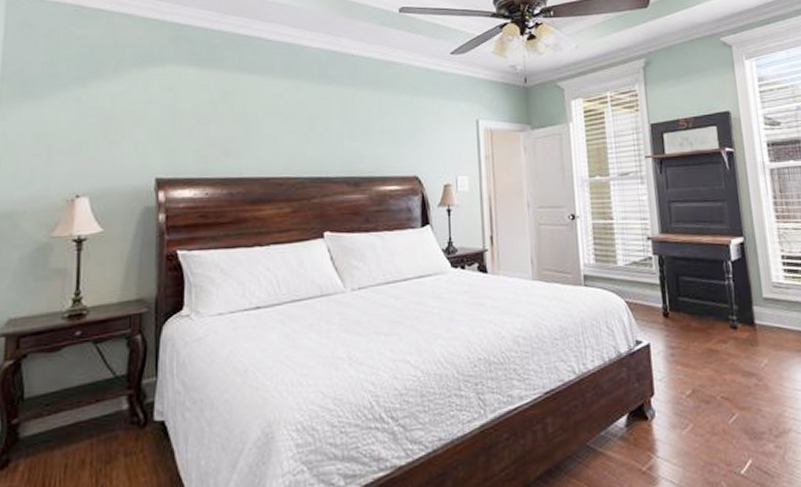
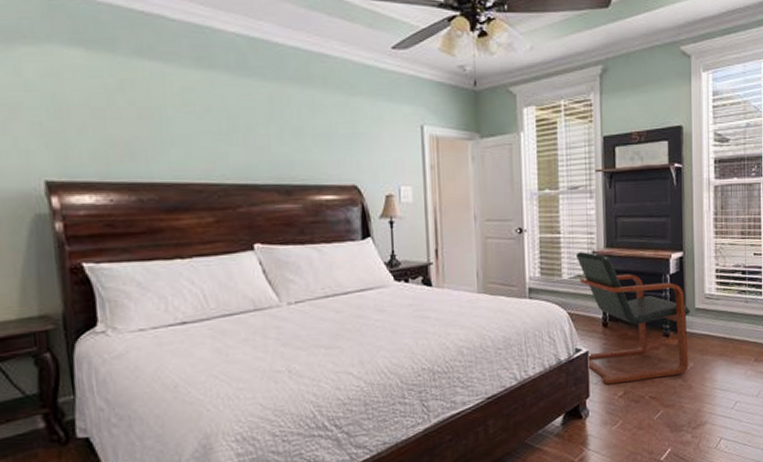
armchair: none [631,238,763,382] -> present [577,252,690,385]

